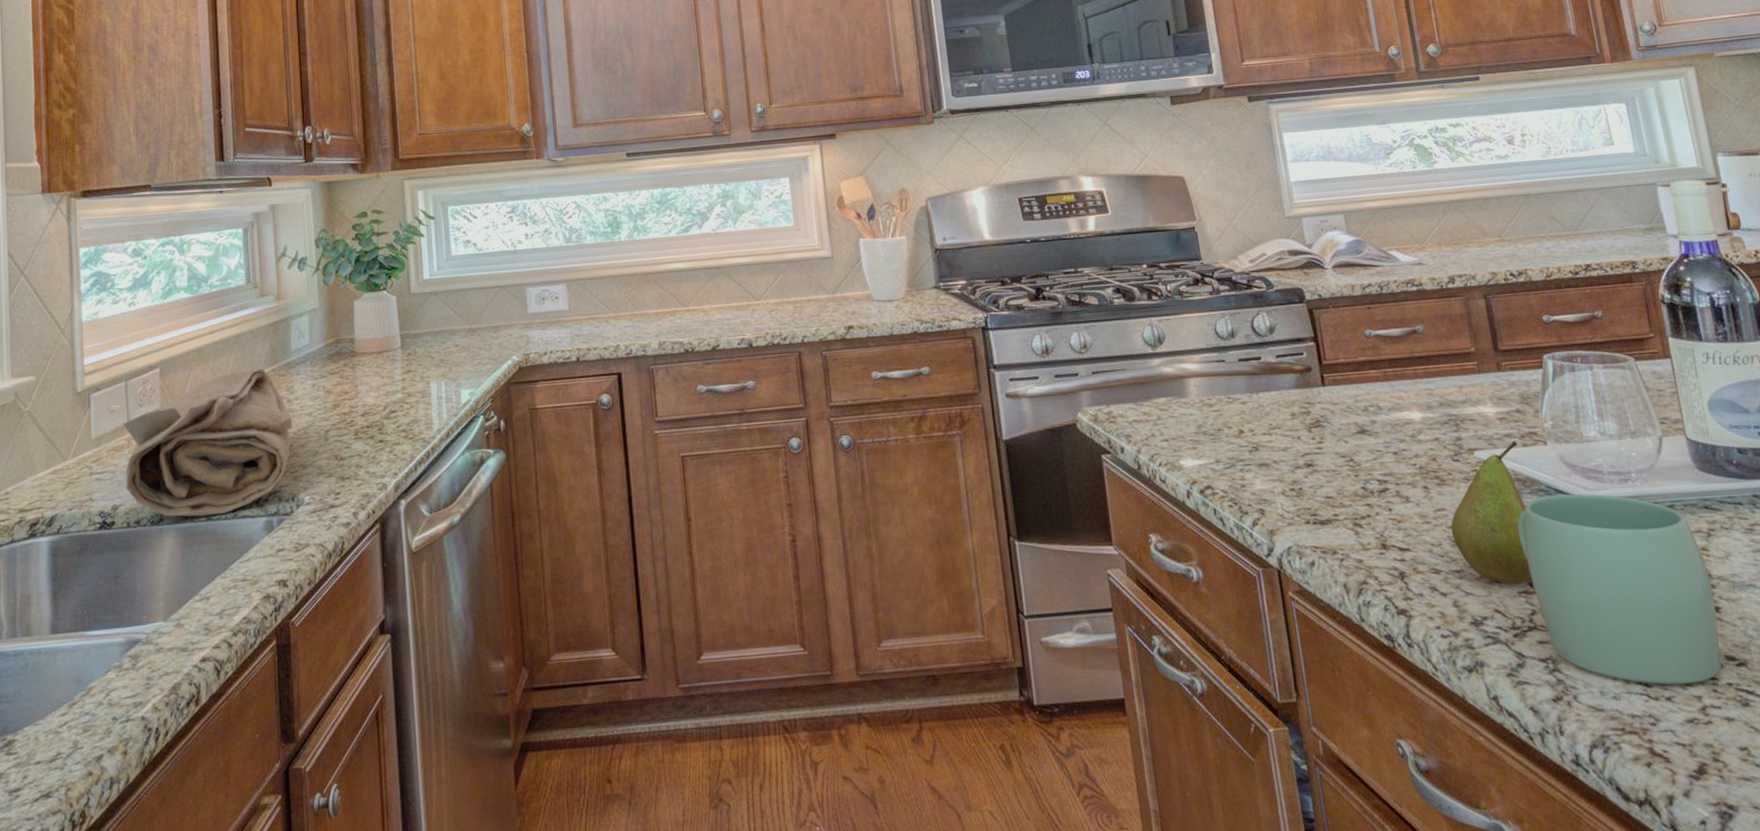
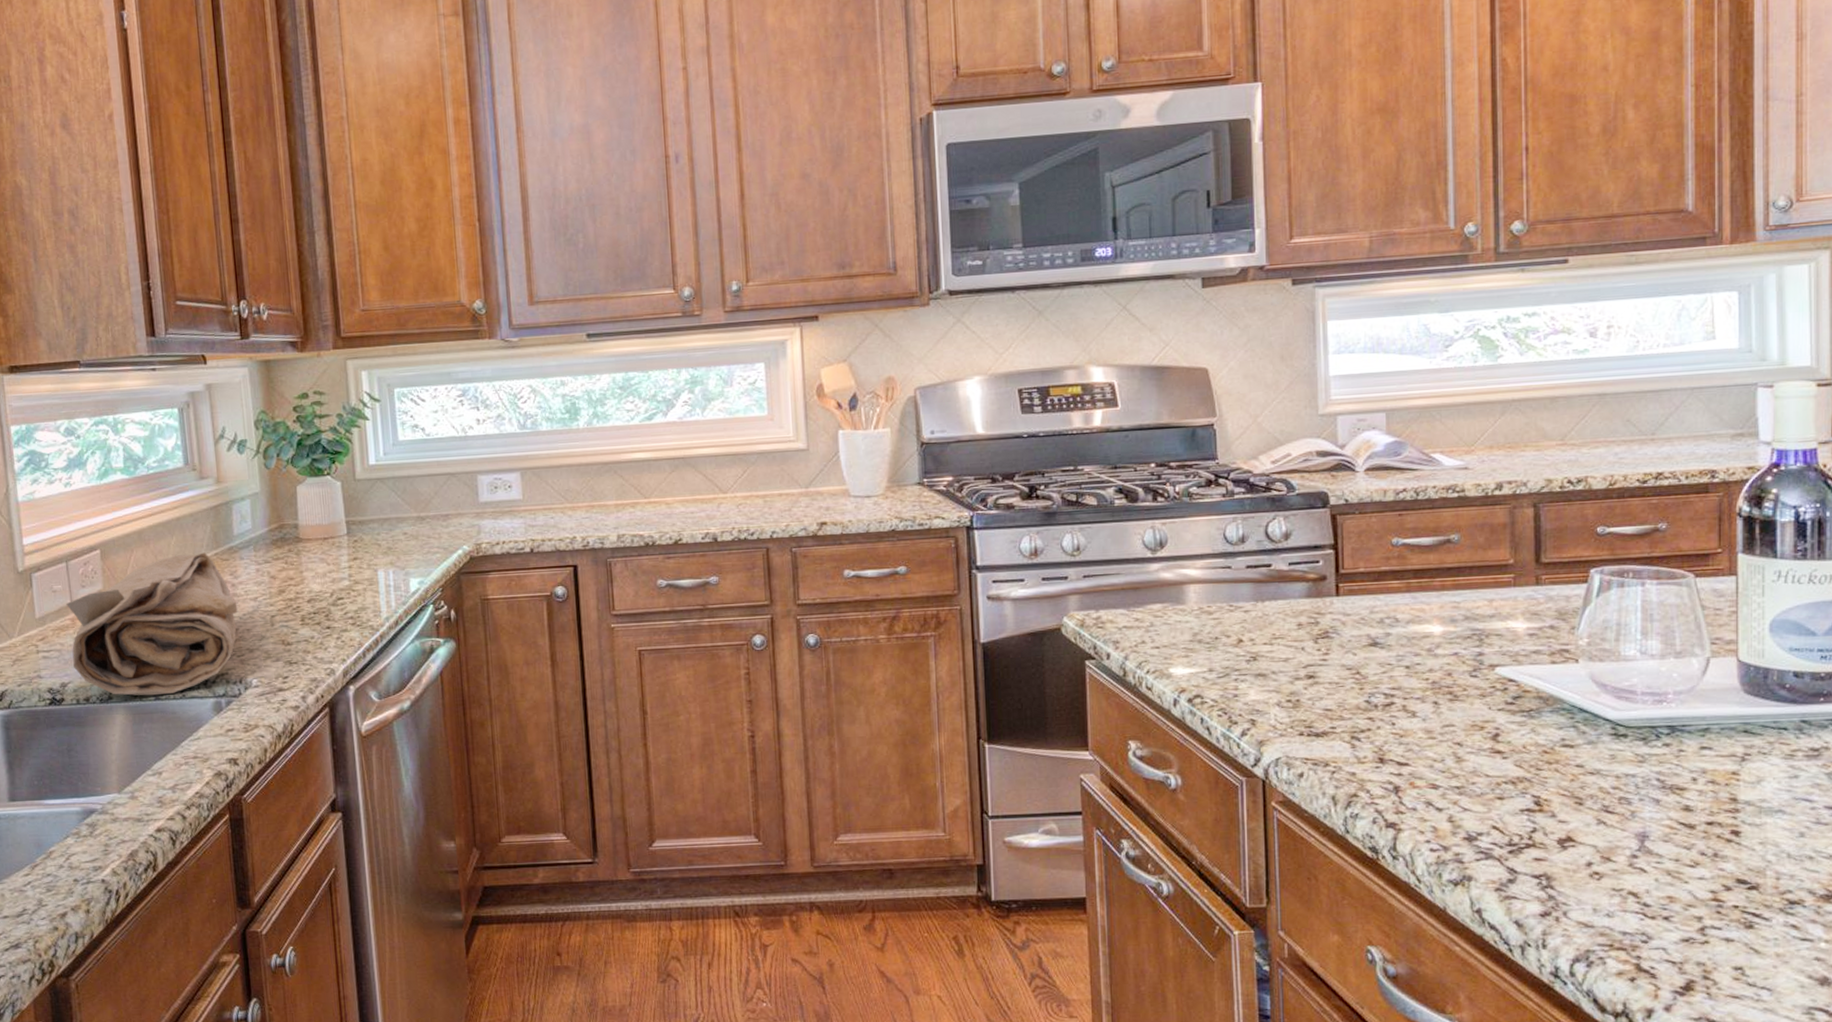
fruit: present [1451,440,1532,585] -> none [1457,657,1545,803]
mug: present [1517,493,1722,685] -> none [1530,713,1736,905]

